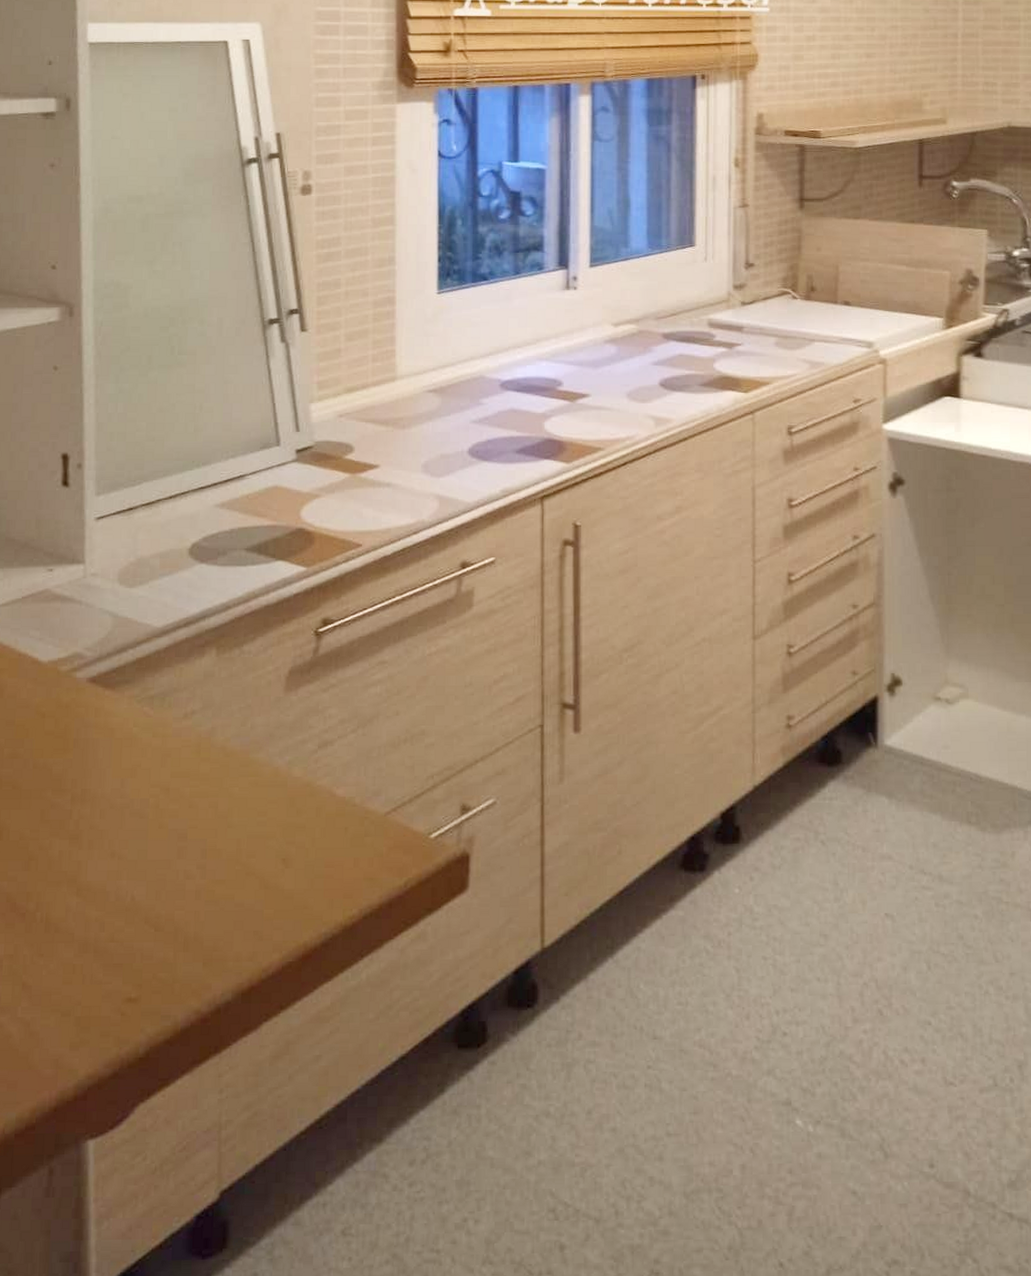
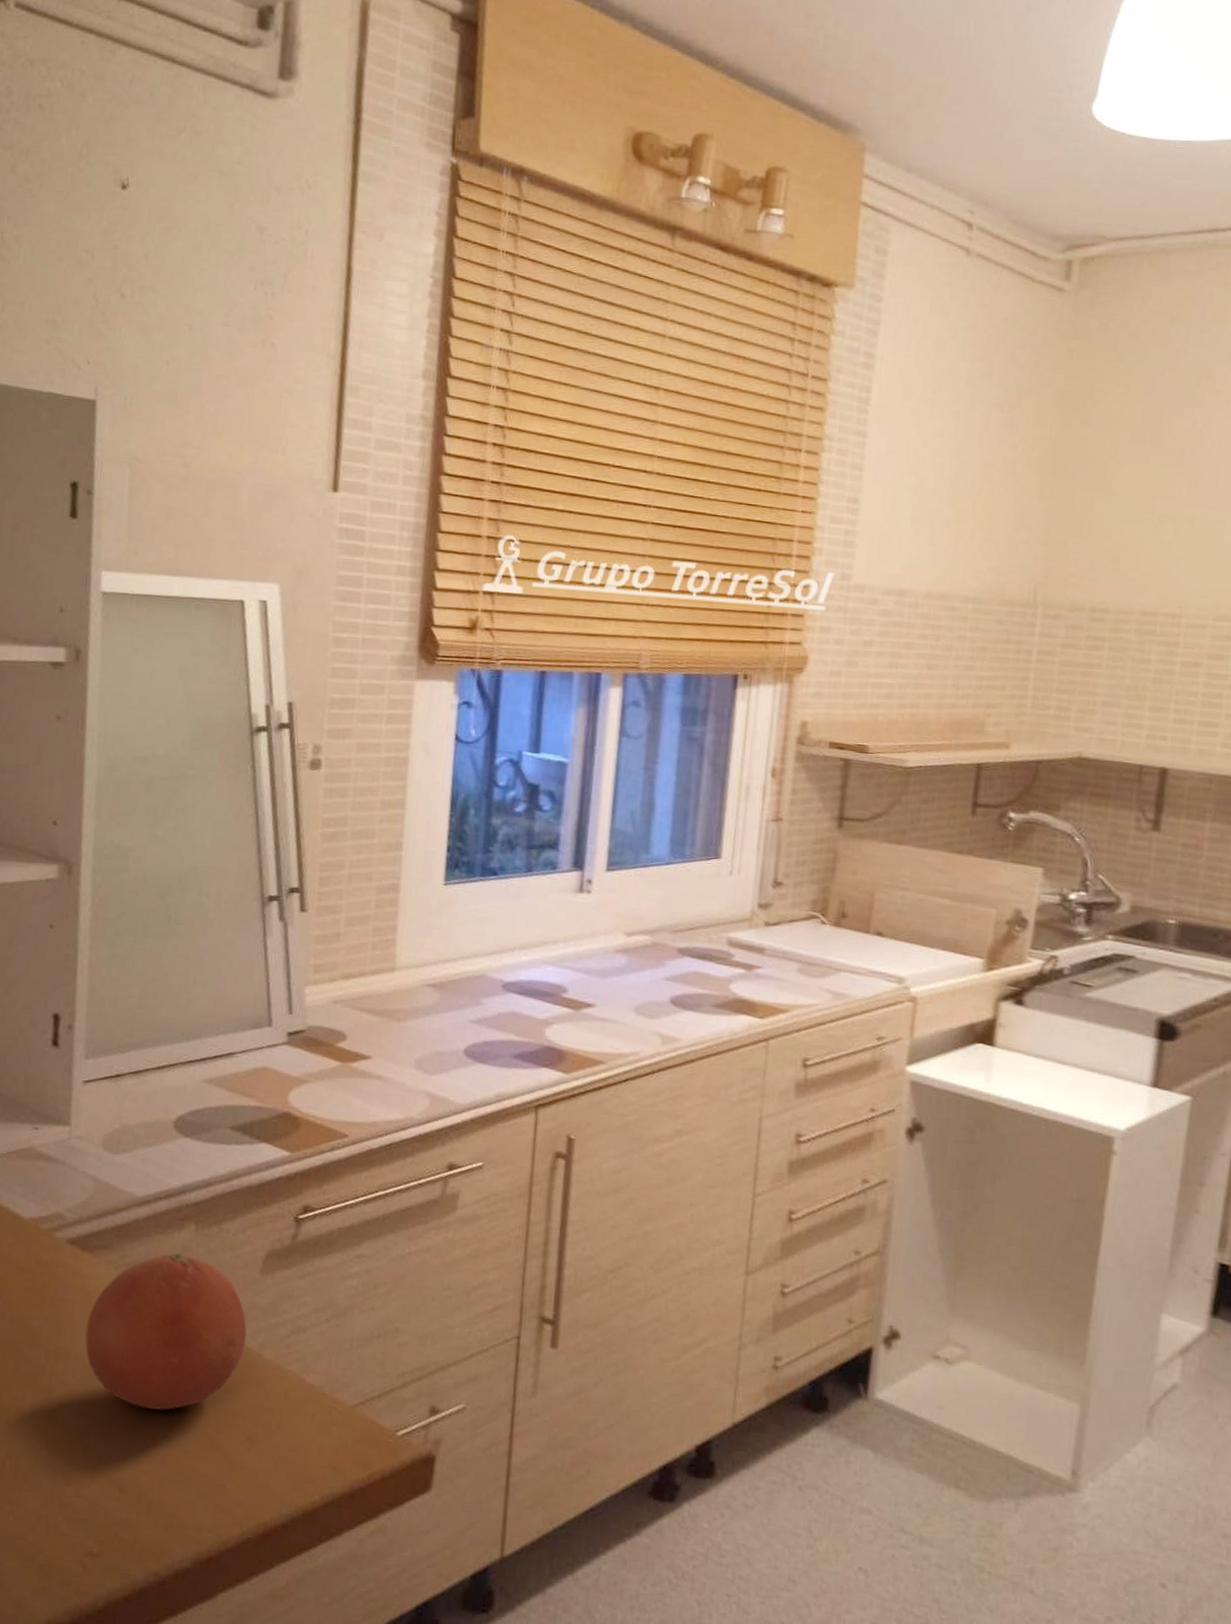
fruit: none [111,680,275,841] -> present [85,1253,247,1410]

